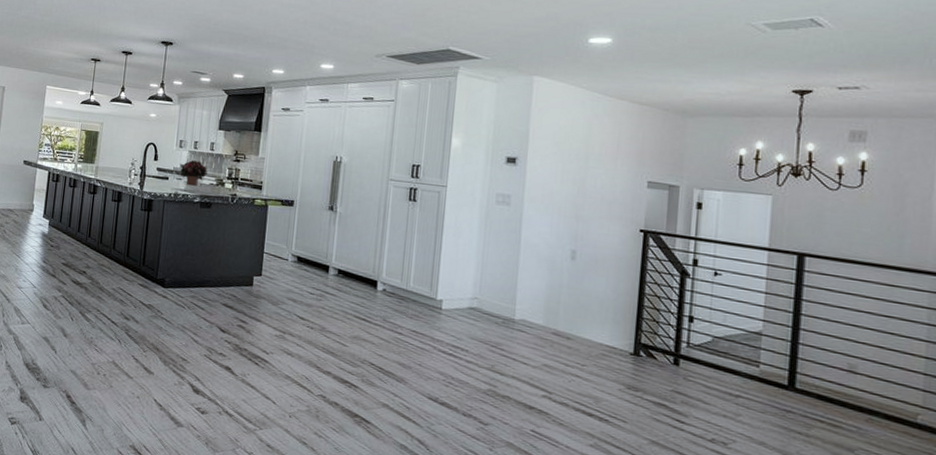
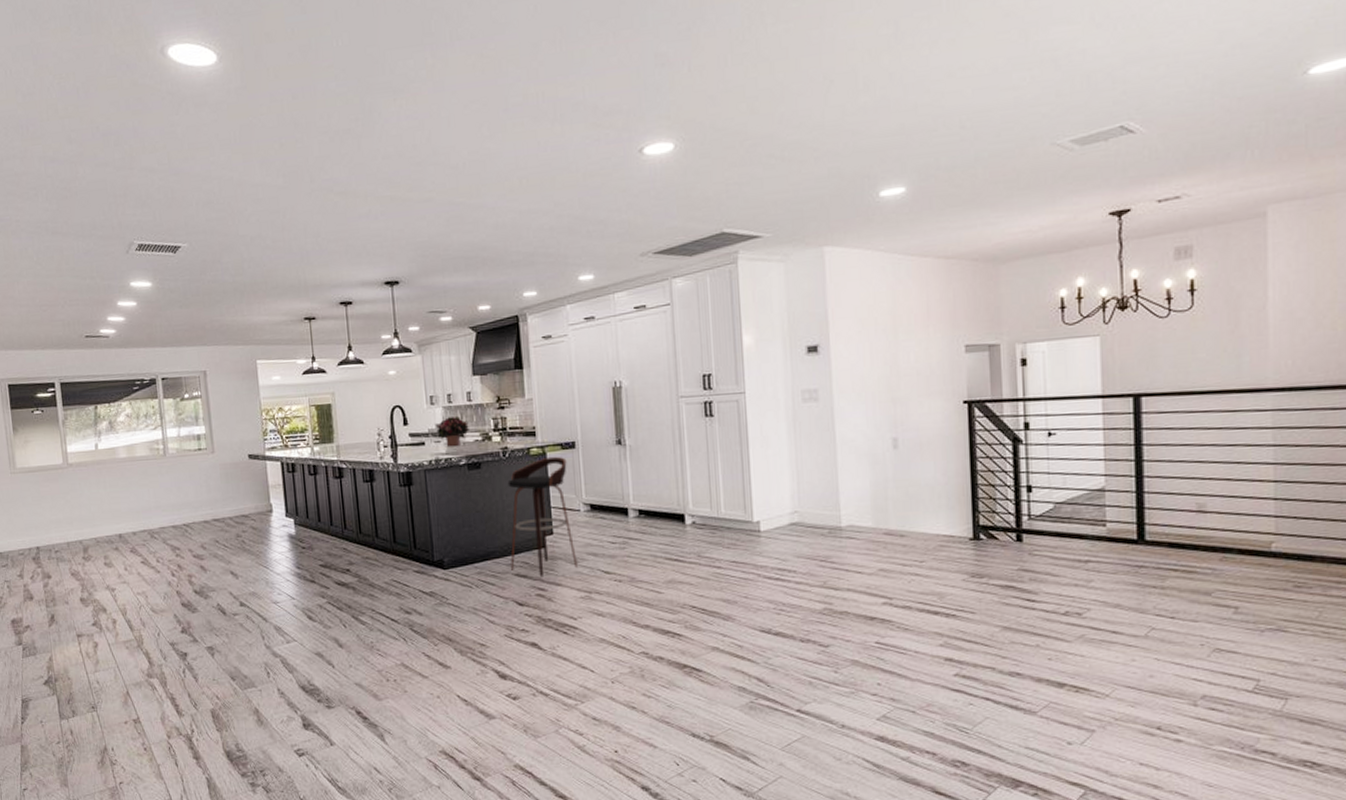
bar stool: none [220,209,284,312] -> present [507,456,577,578]

